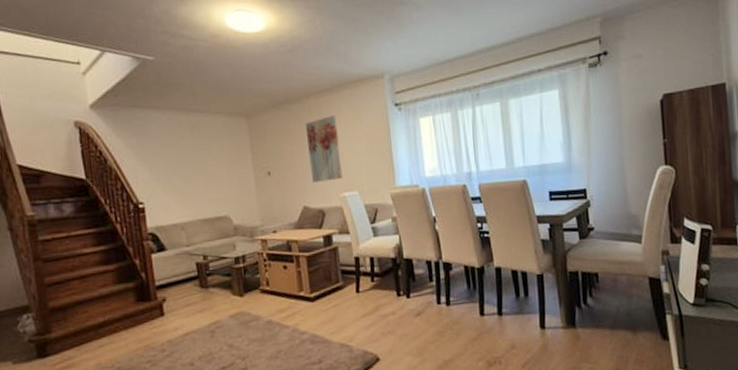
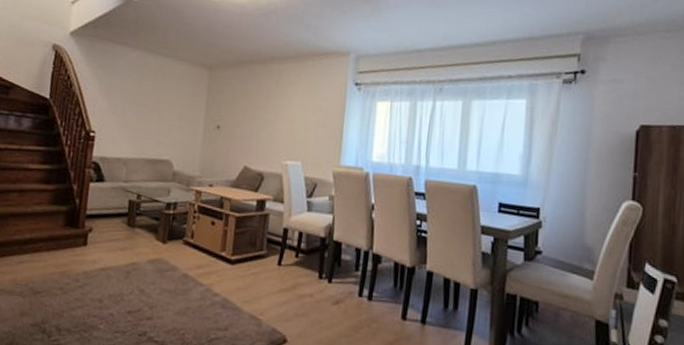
wall art: present [305,114,343,182] -> none [258,82,295,147]

